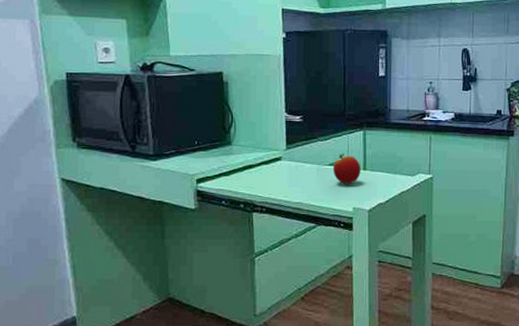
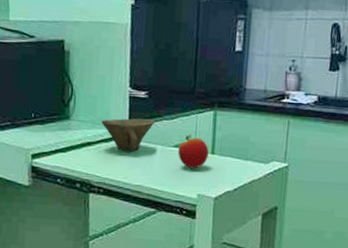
bowl: none [261,141,310,172] -> present [101,118,155,152]

